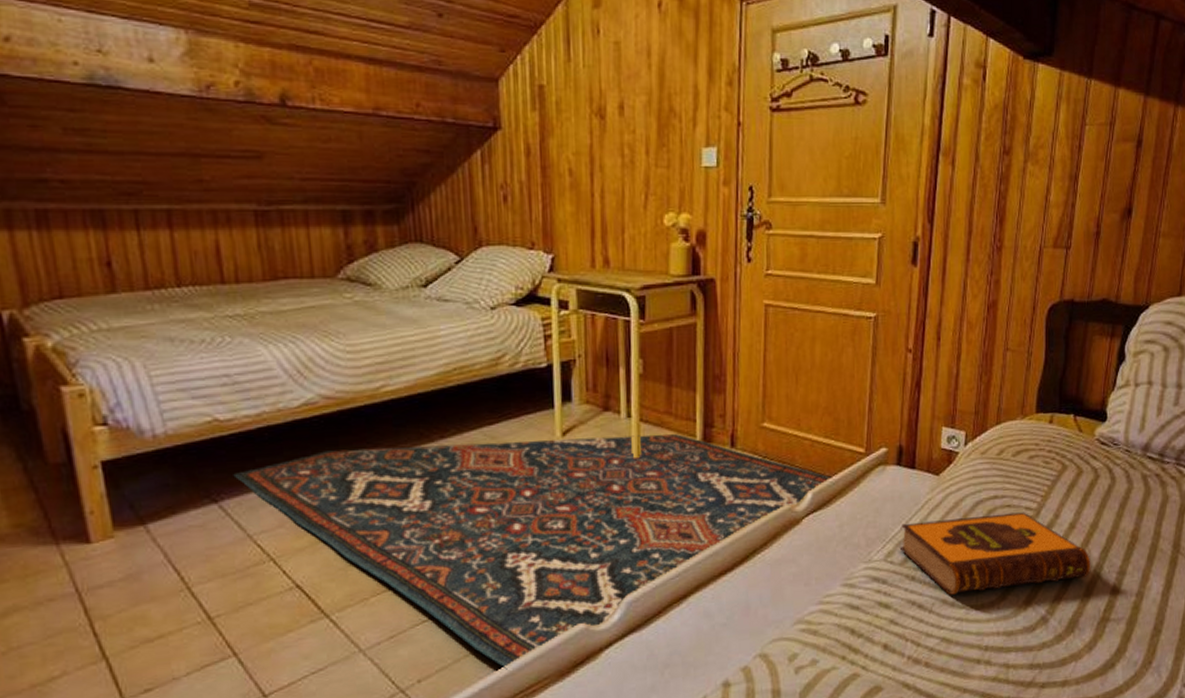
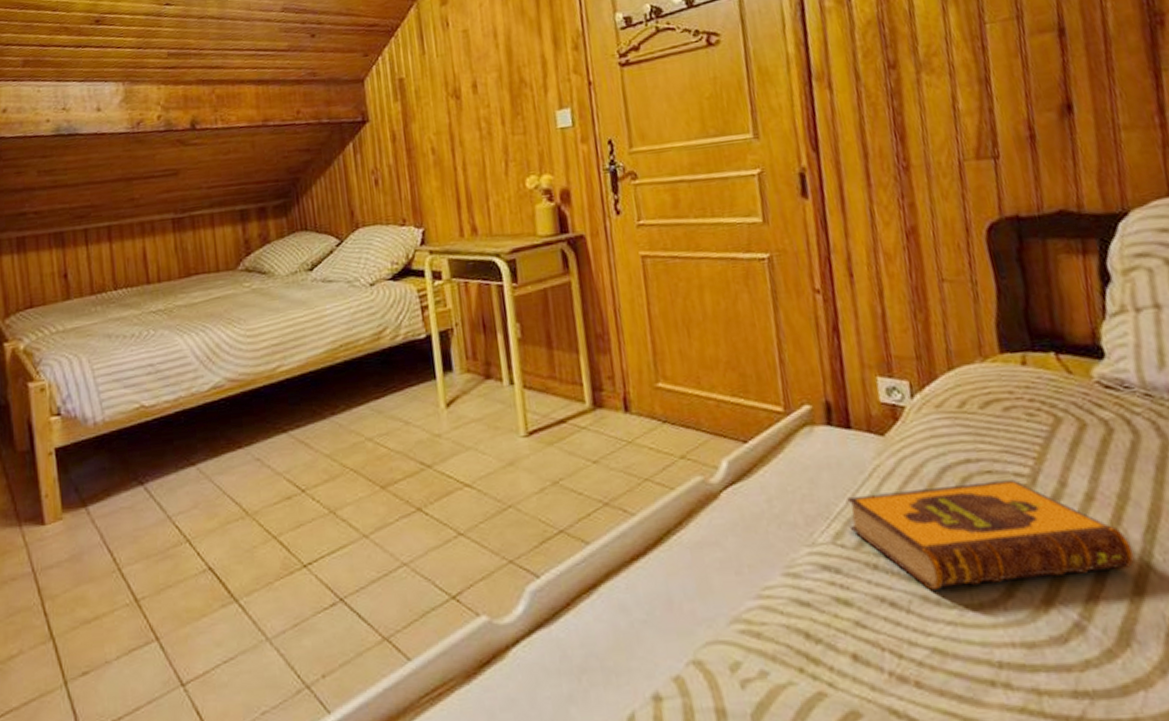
rug: present [233,434,832,670] -> none [156,400,748,667]

